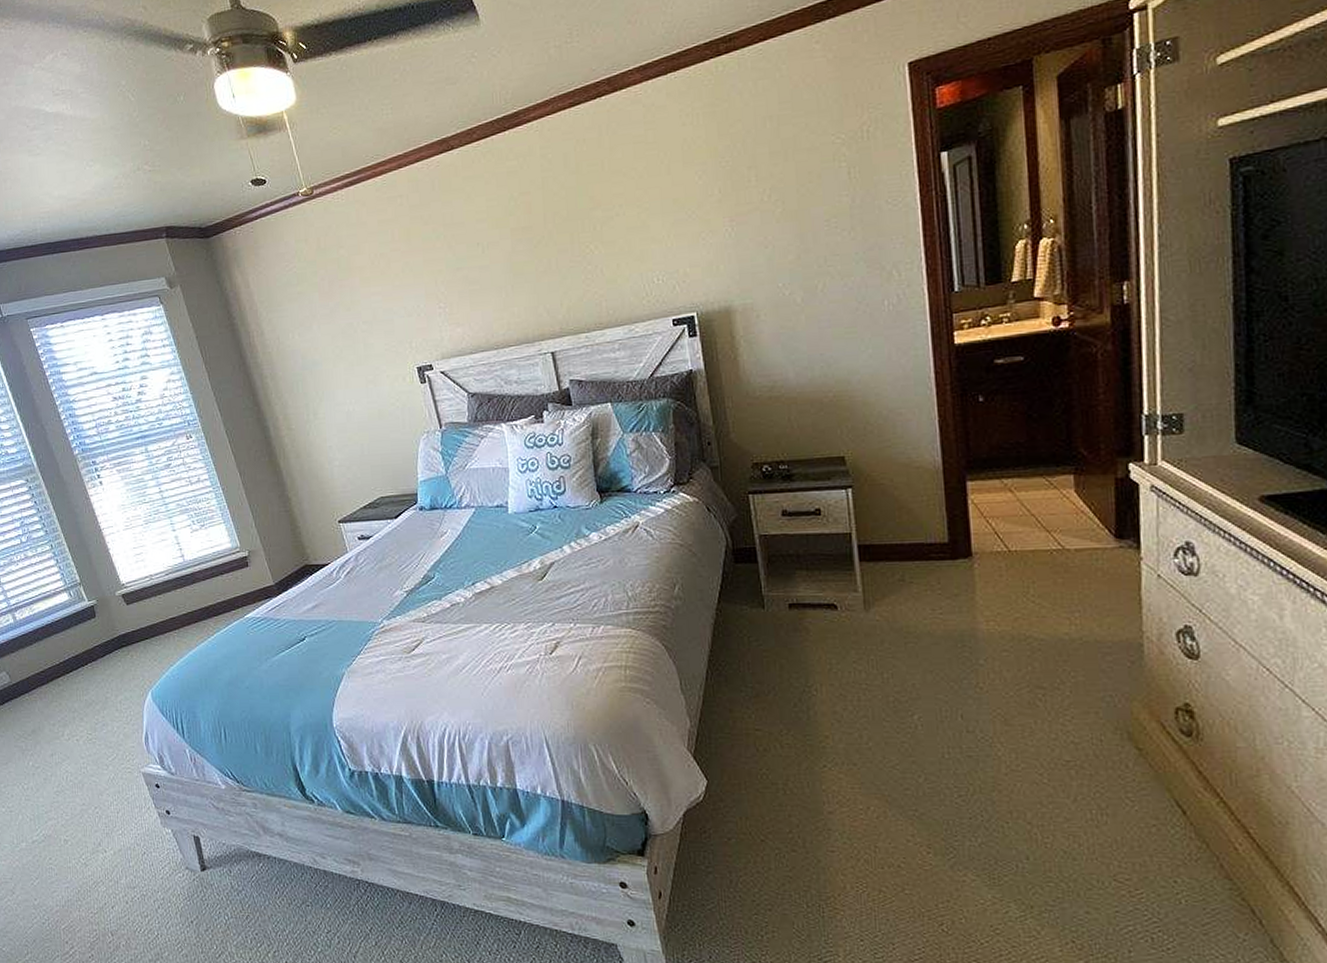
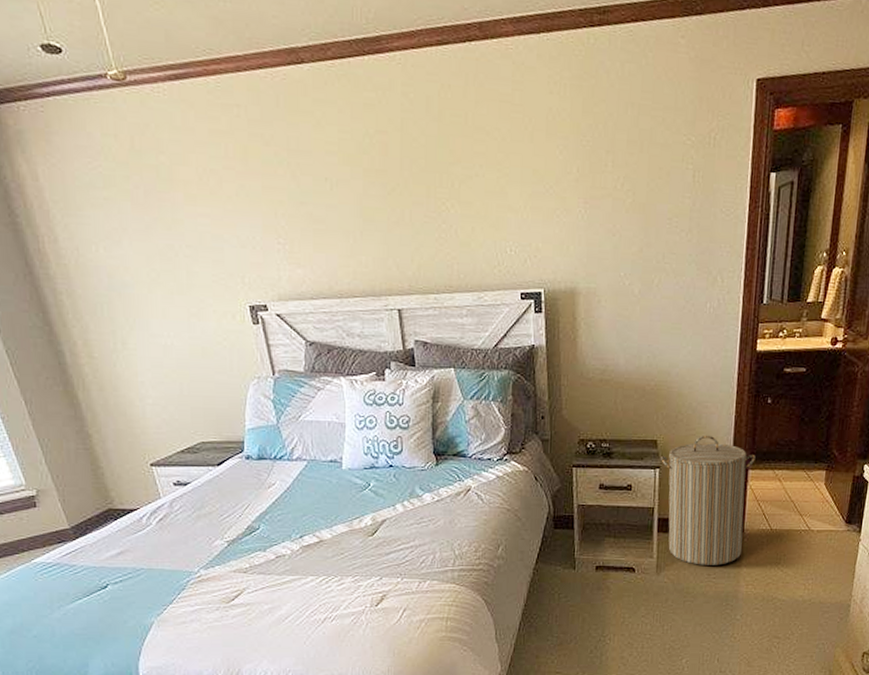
laundry hamper: none [850,445,974,599] -> present [660,435,756,565]

